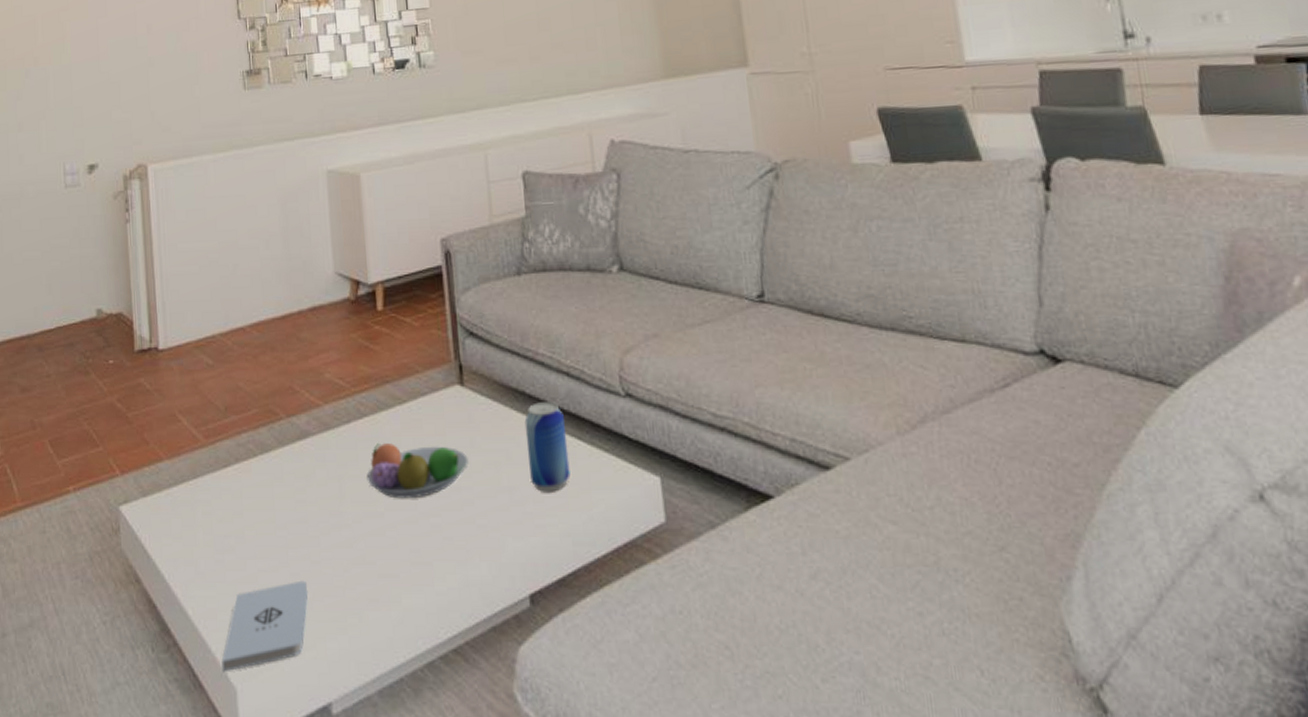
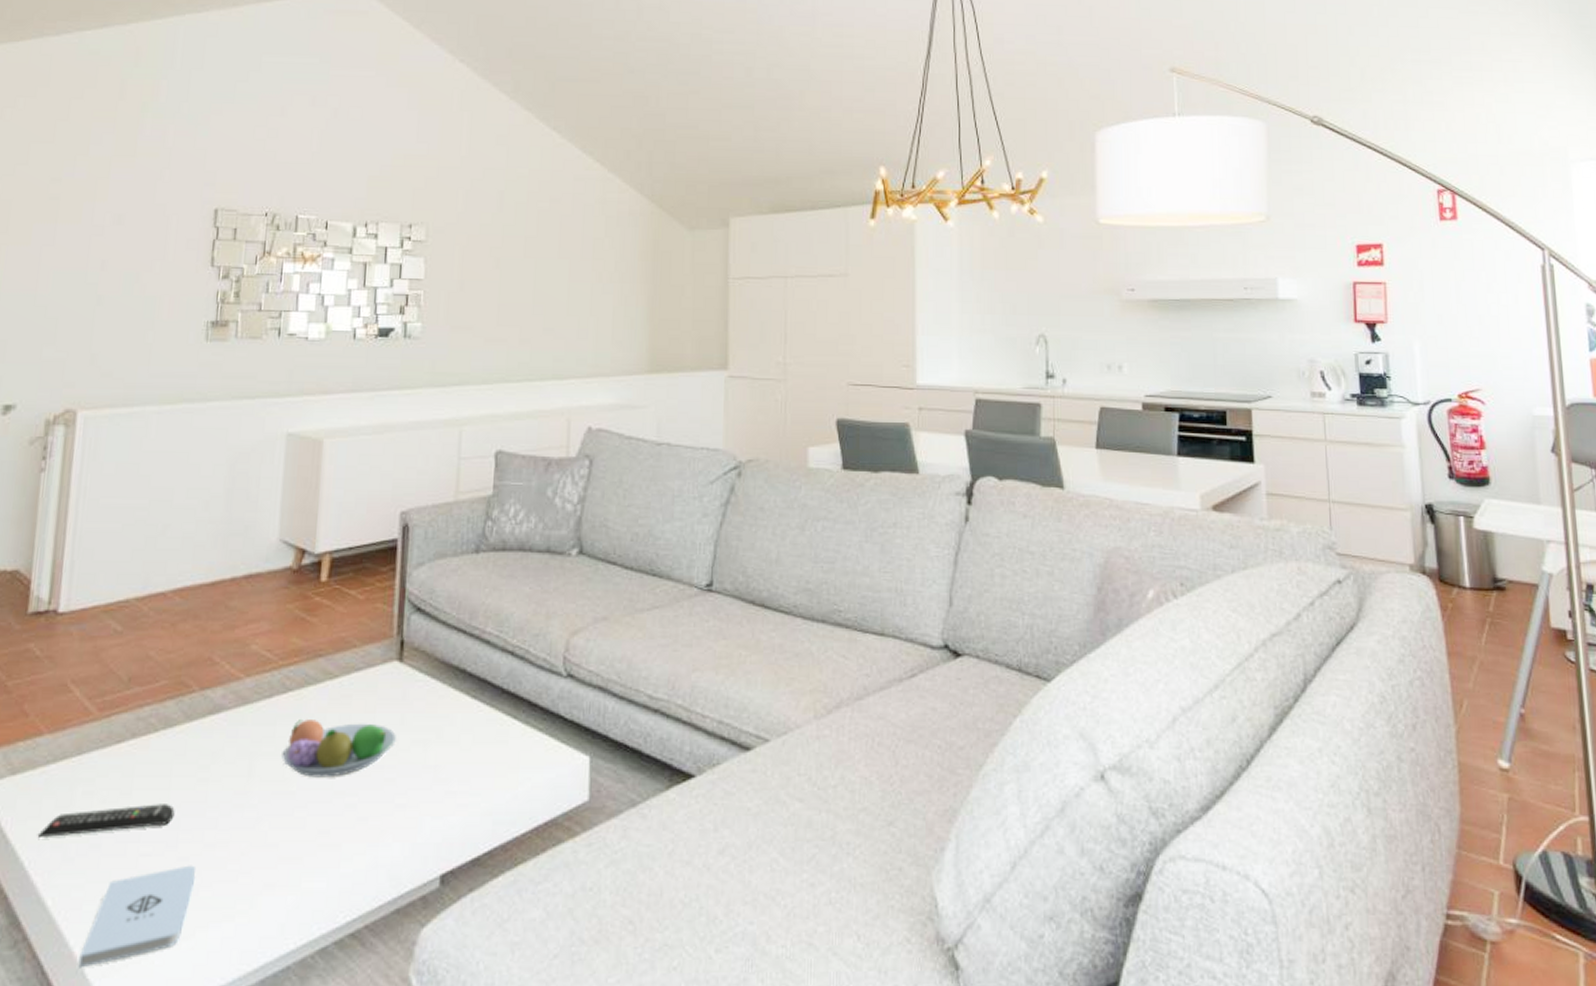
remote control: none [172,523,282,554] -> present [38,804,175,839]
beer can: present [524,402,571,492] -> none [459,681,502,771]

